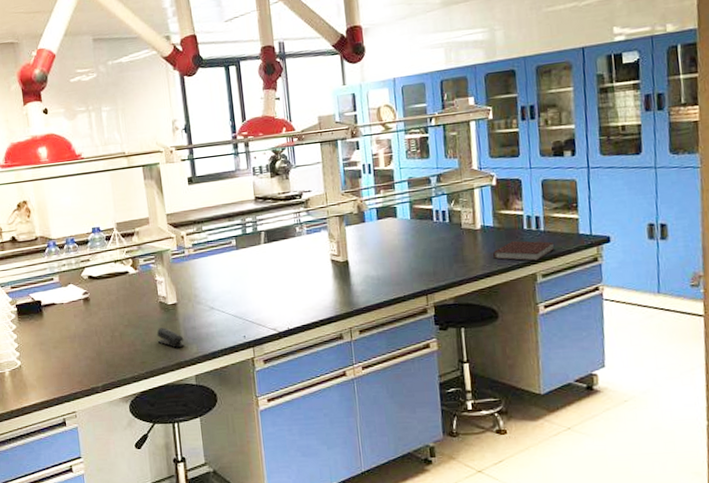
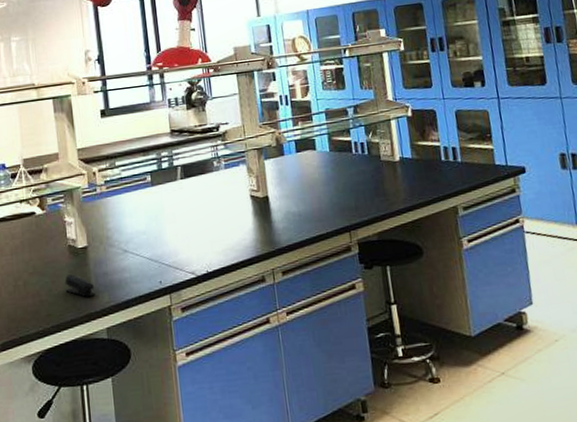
notebook: present [493,241,555,261] -> none [413,172,474,193]

